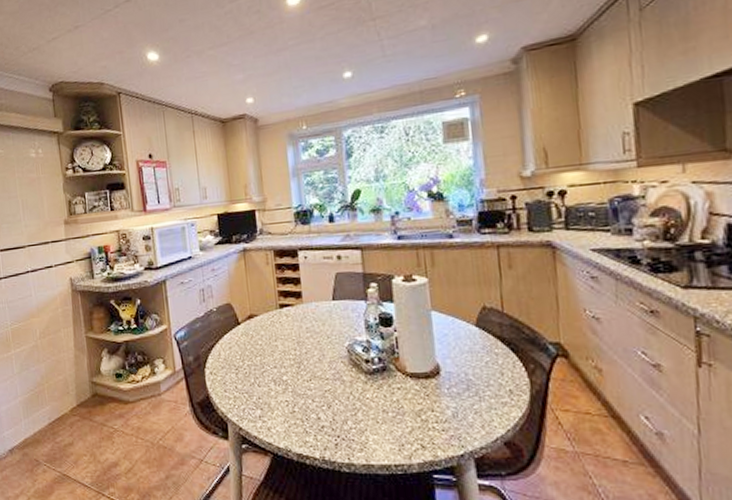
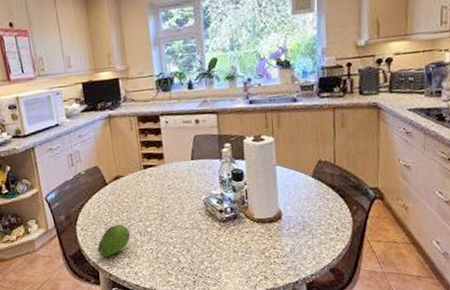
fruit: none [226,370,265,406] -> present [97,224,131,257]

